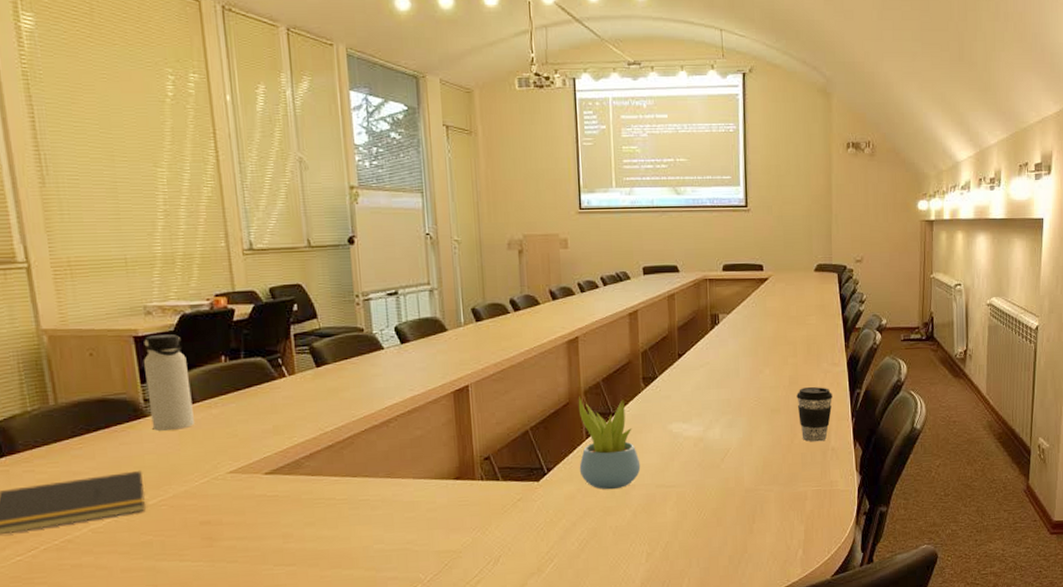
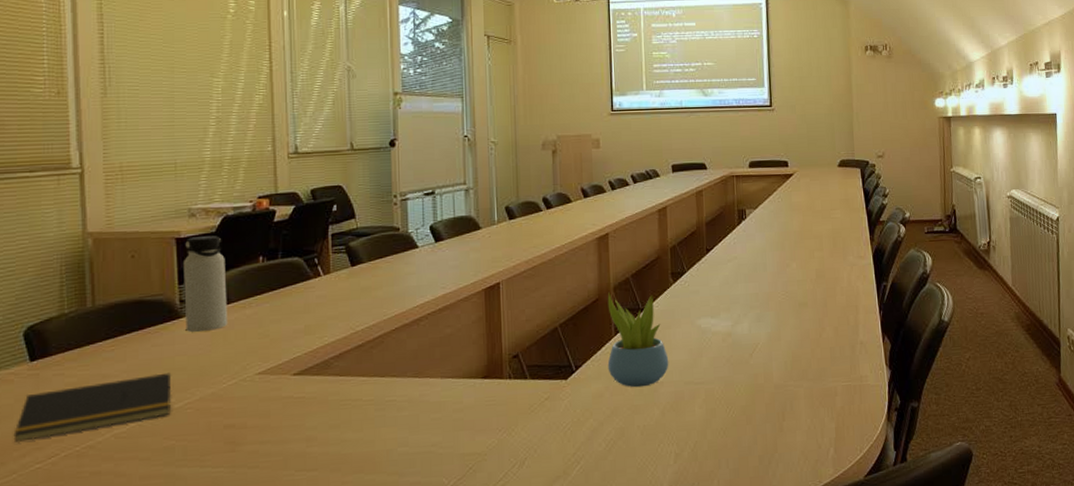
coffee cup: present [796,387,832,442] -> none [824,280,859,336]

